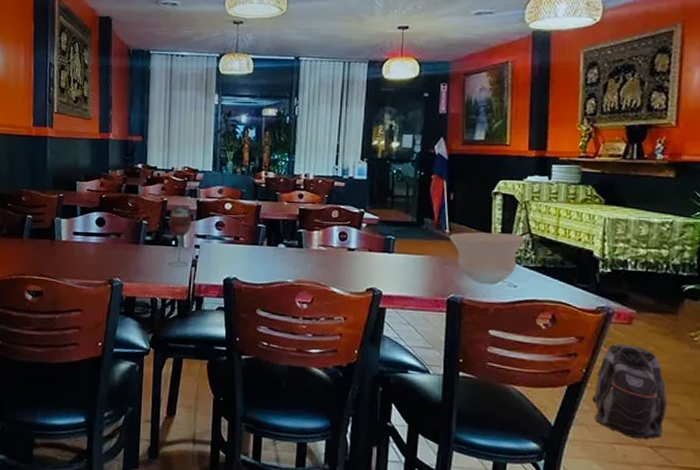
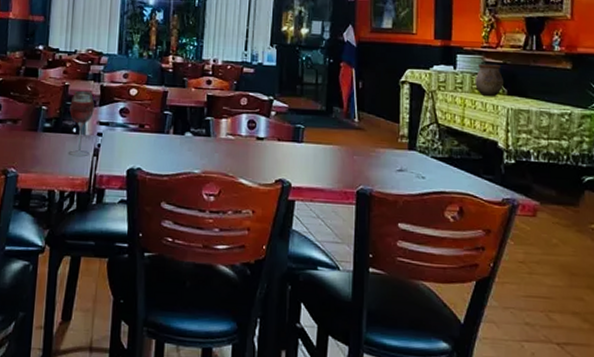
bowl: present [449,232,526,286] -> none [358,121,433,177]
vase: none [571,174,601,207] -> present [475,64,503,97]
backpack: present [592,343,668,439] -> none [500,236,573,336]

